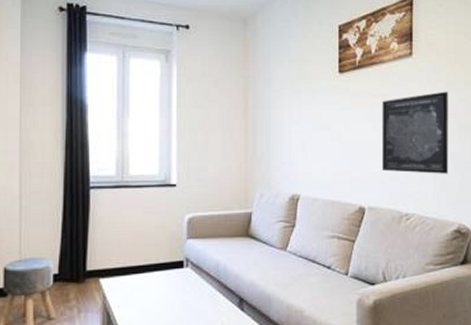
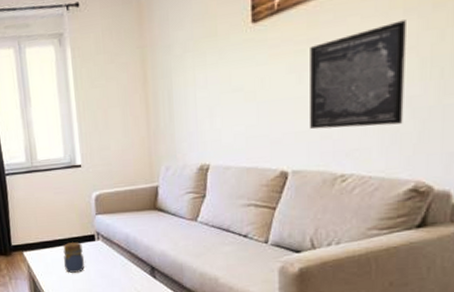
jar: none [147,268,169,304] -> present [63,241,84,273]

